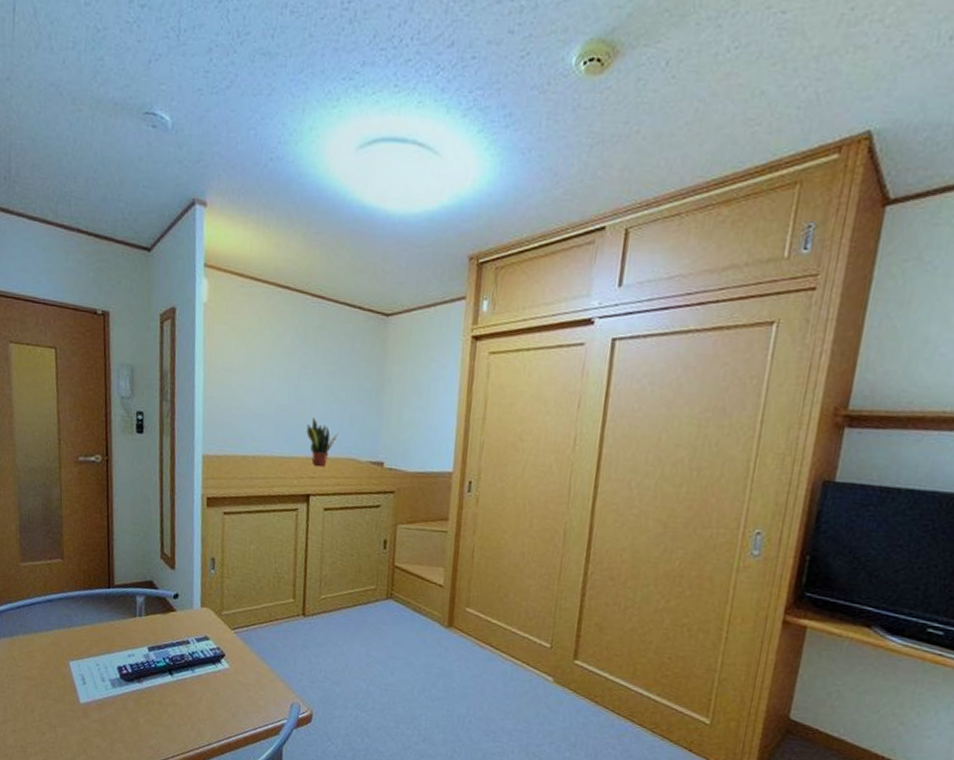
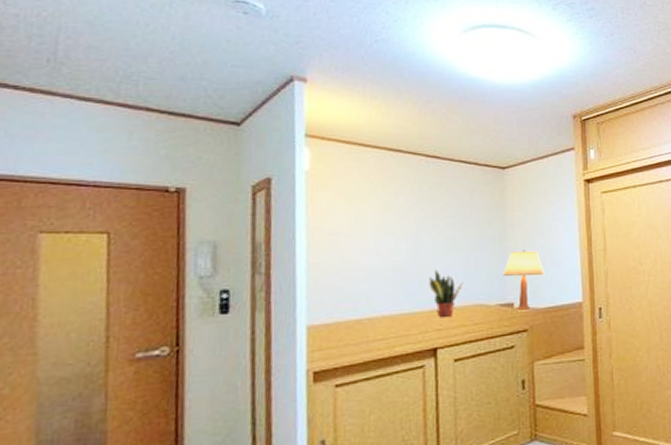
table lamp: none [376,408,418,472] -> present [503,249,545,310]

